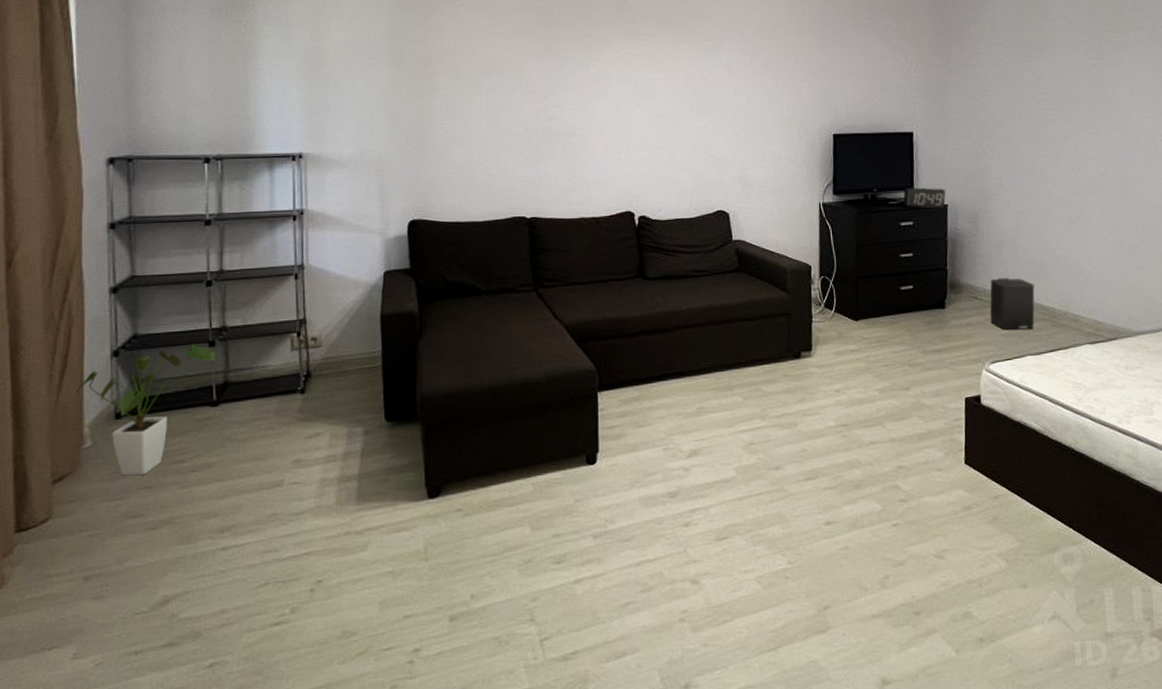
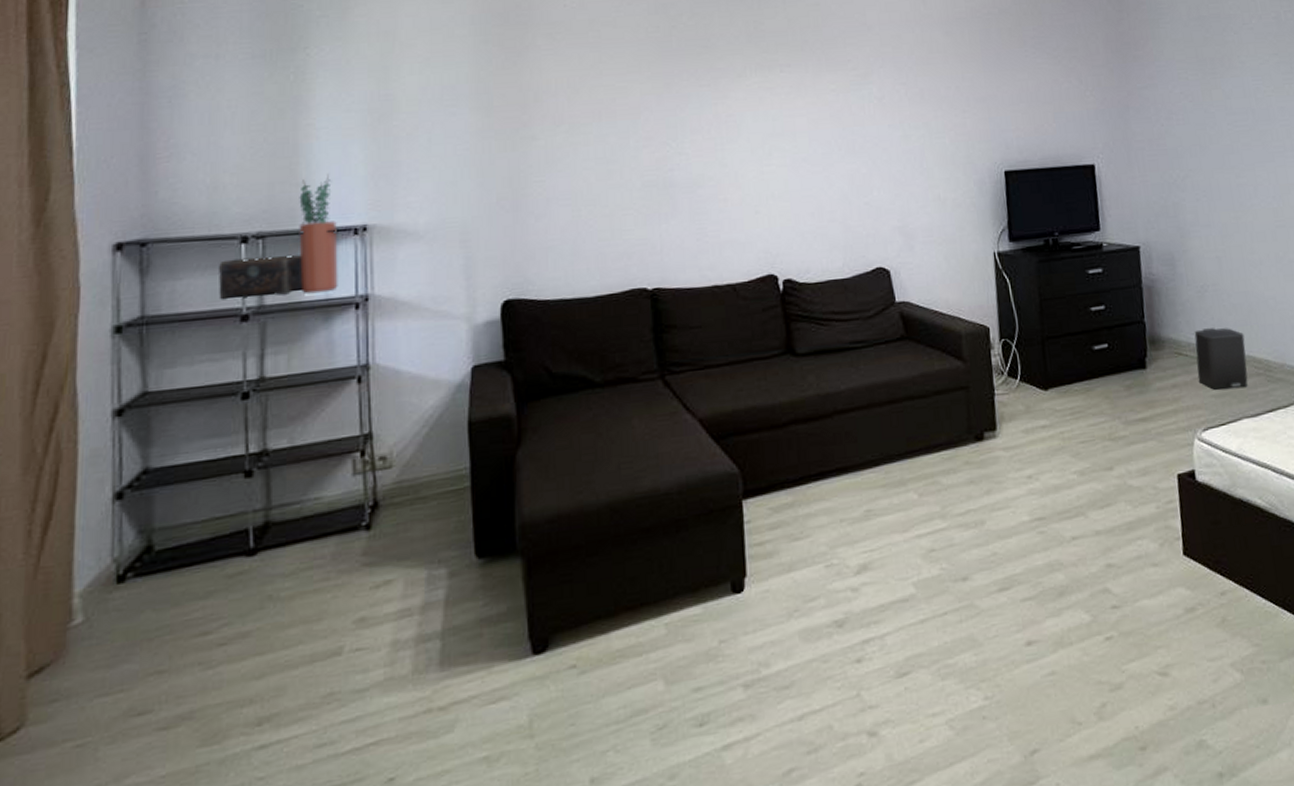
house plant: present [75,344,215,476] -> none [63,475,253,660]
decorative box: none [188,175,253,208] -> present [219,255,303,300]
vase: none [249,110,280,207] -> present [299,173,338,295]
alarm clock: present [902,187,946,210] -> none [1088,227,1137,254]

